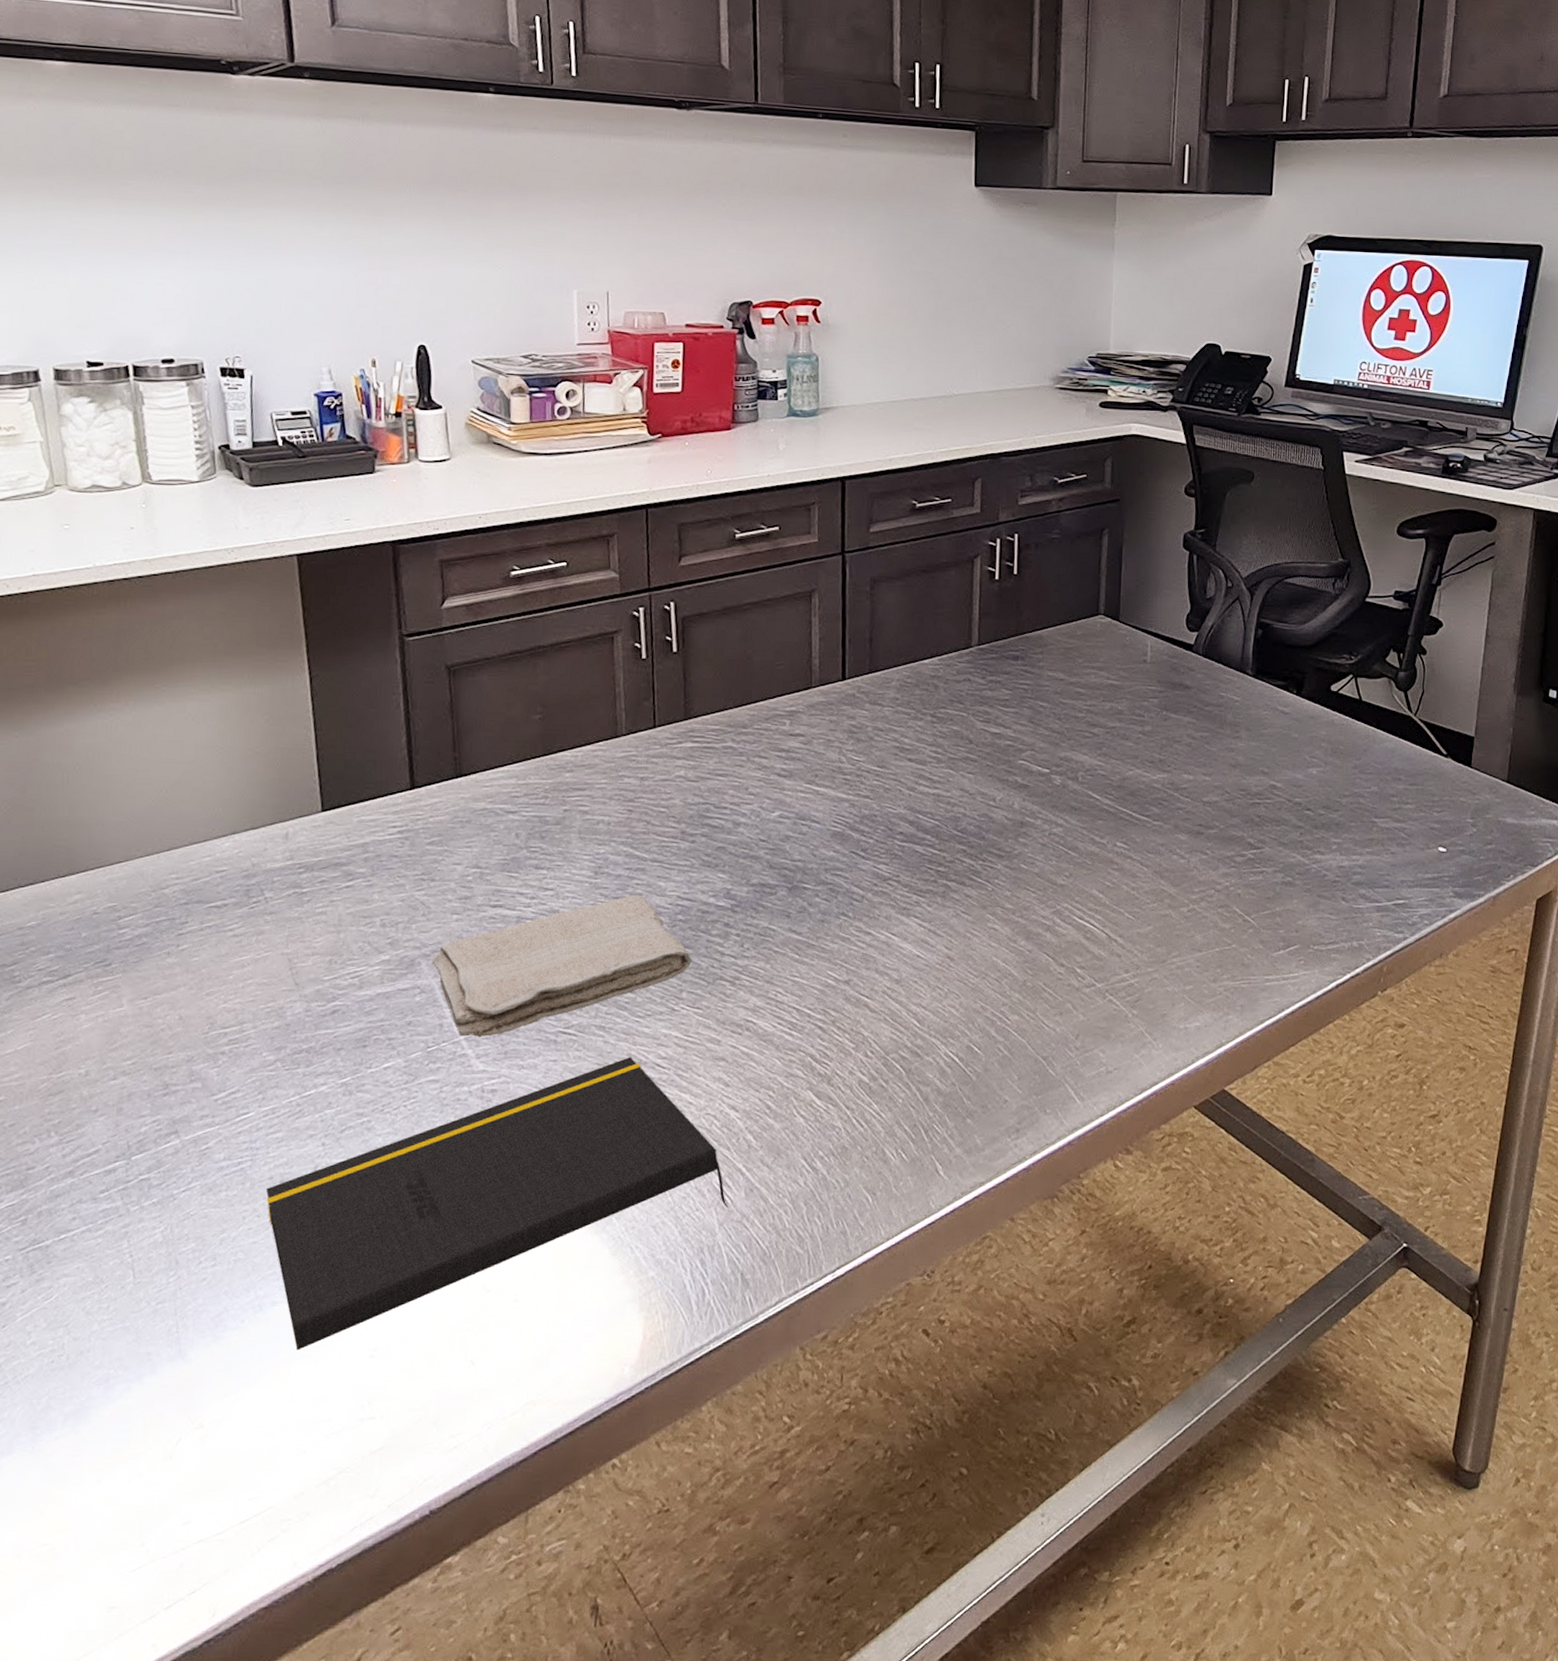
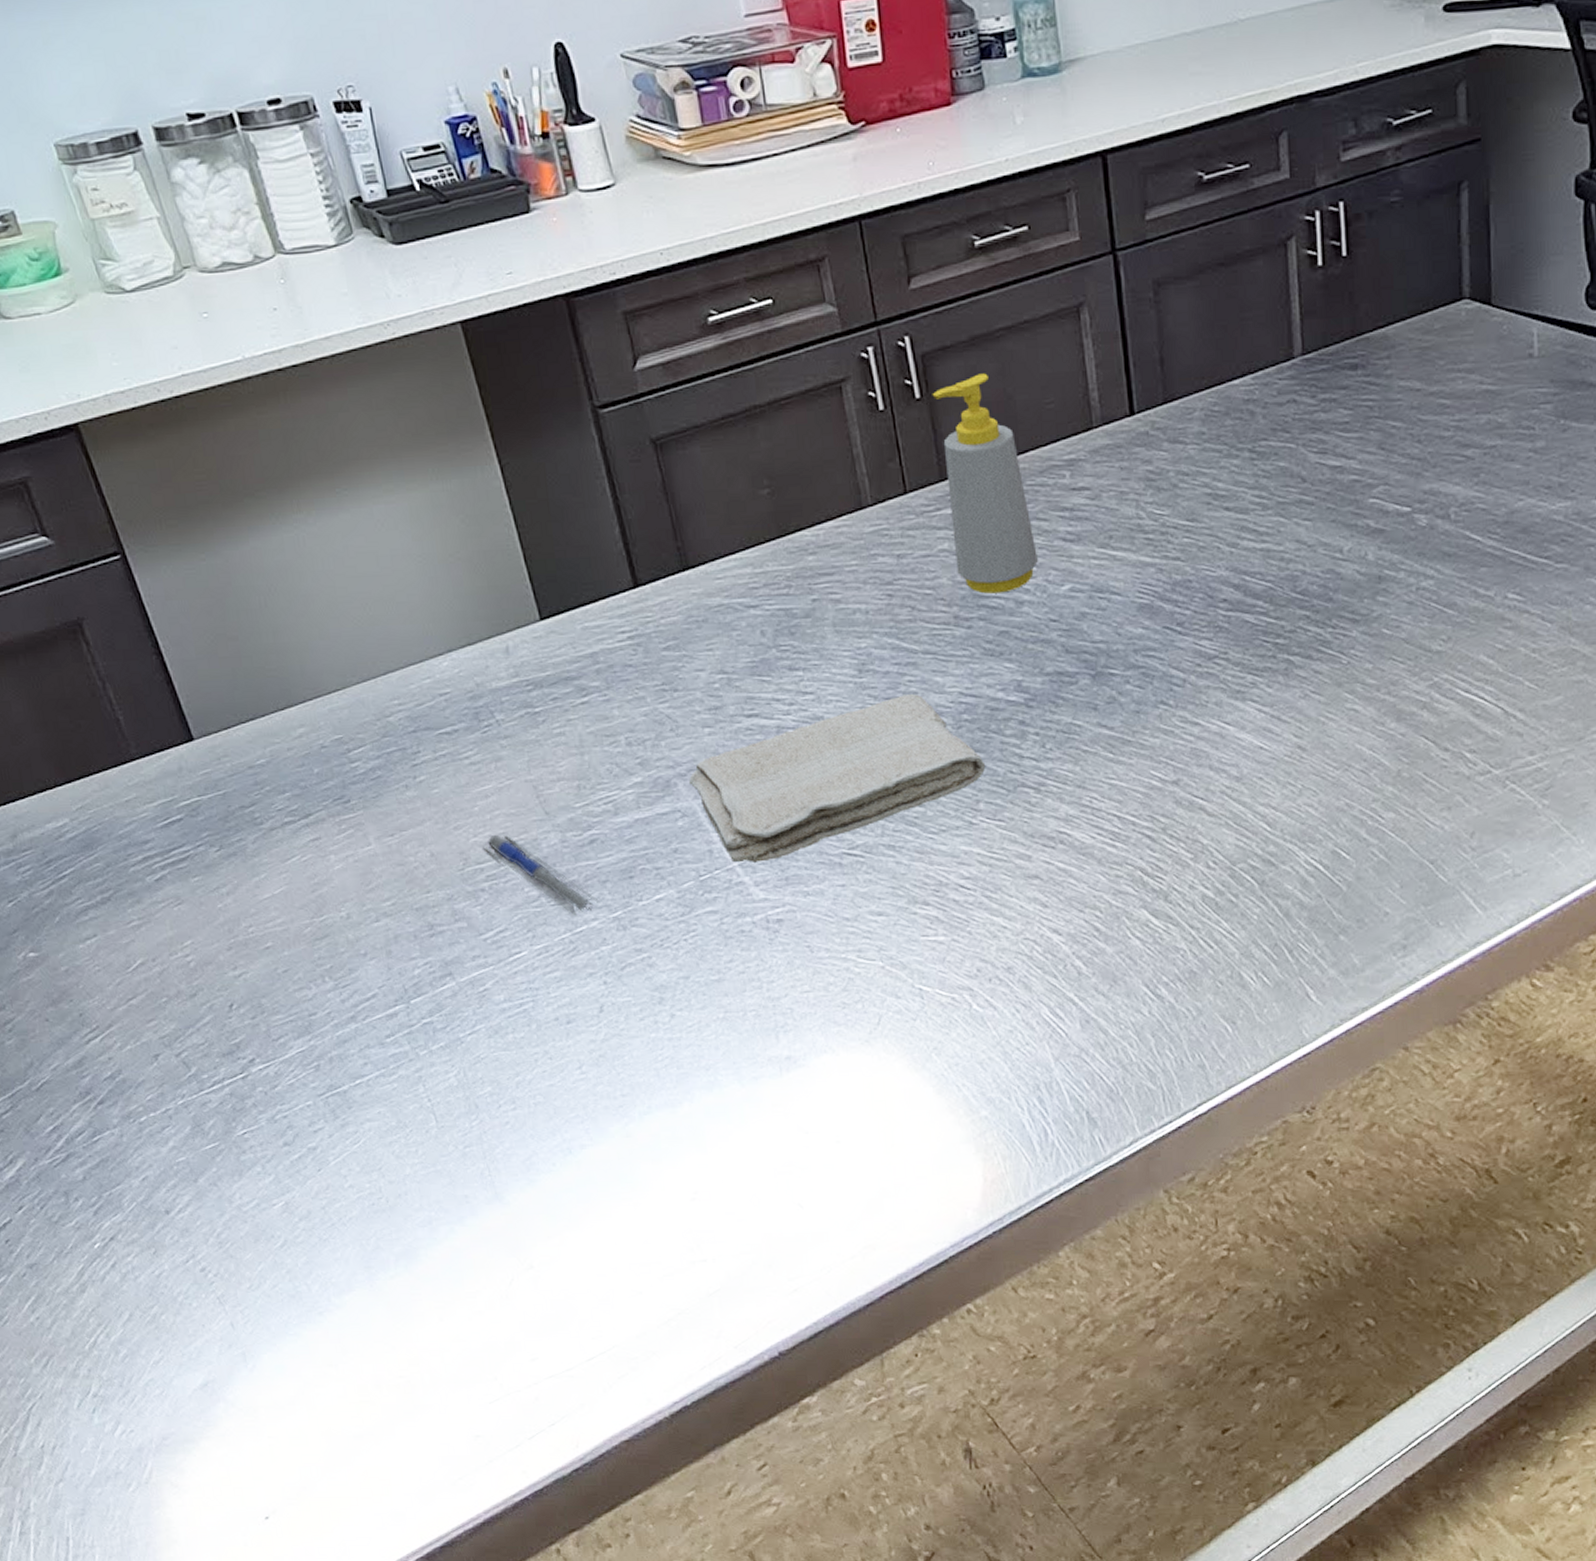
pen: none [230,1001,331,1081] -> present [483,834,599,916]
notepad: present [266,1057,728,1350] -> none [554,878,1063,1193]
soap bottle: none [686,637,756,815] -> present [932,373,1038,594]

